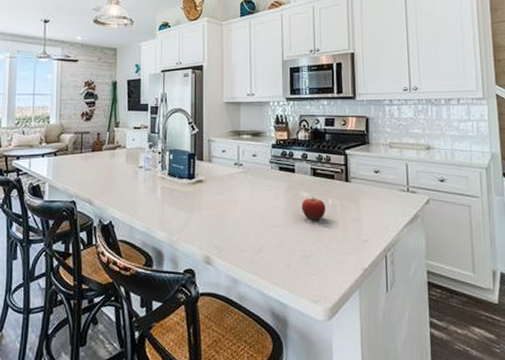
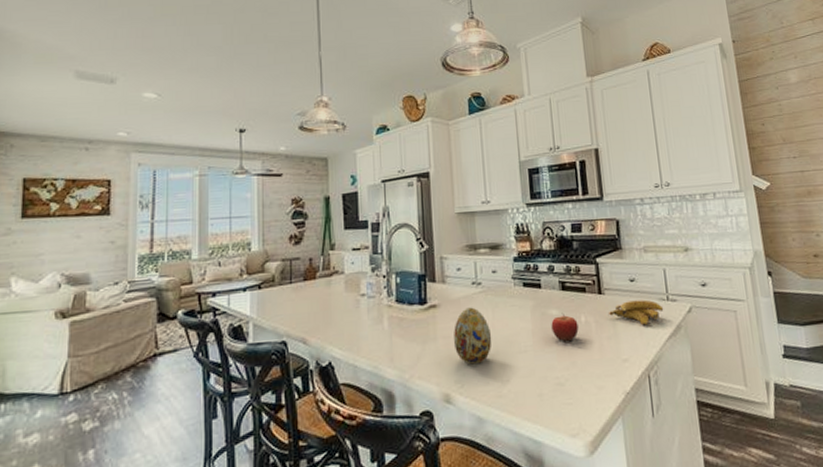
decorative egg: none [216,185,249,234] -> present [454,307,492,365]
banana: none [353,189,404,213] -> present [608,299,664,326]

